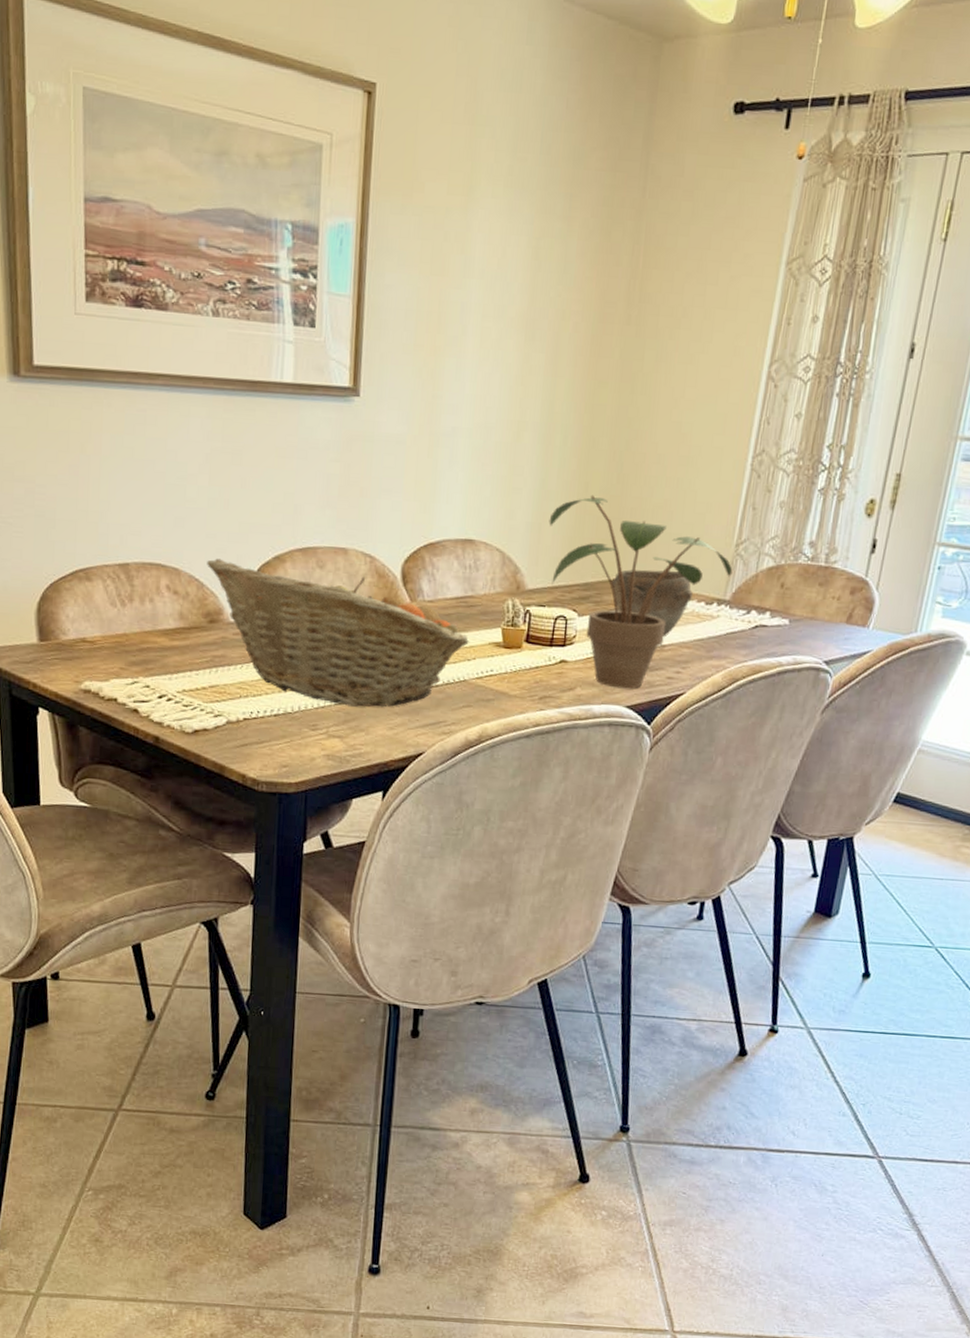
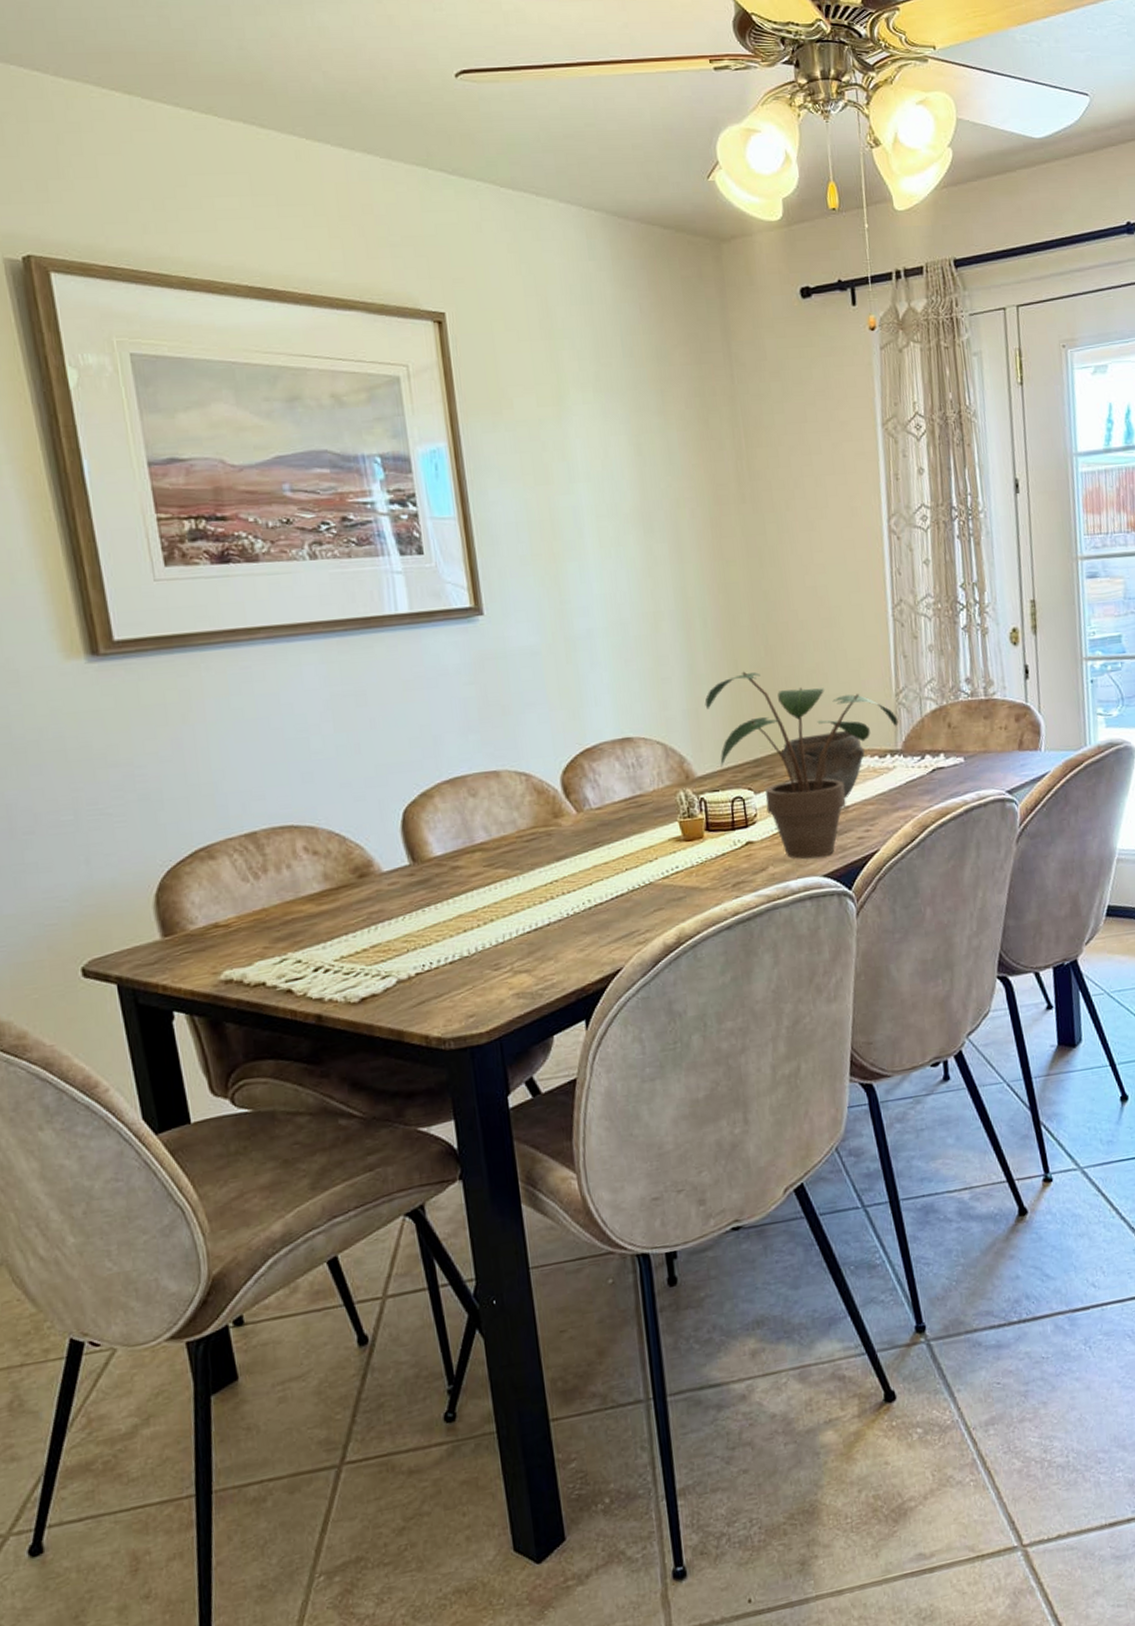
fruit basket: present [207,558,470,707] -> none [345,796,648,937]

